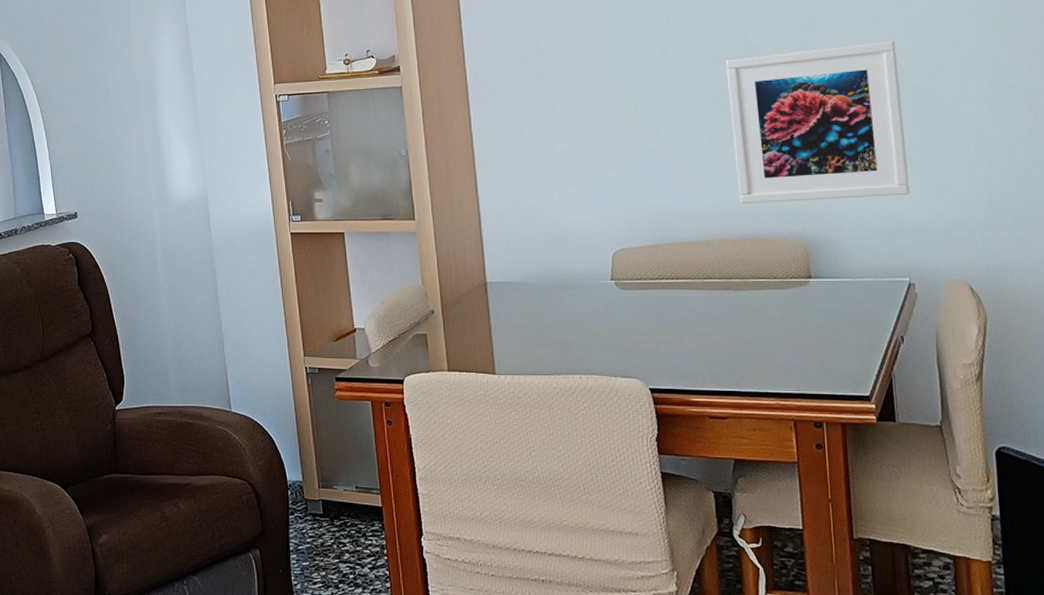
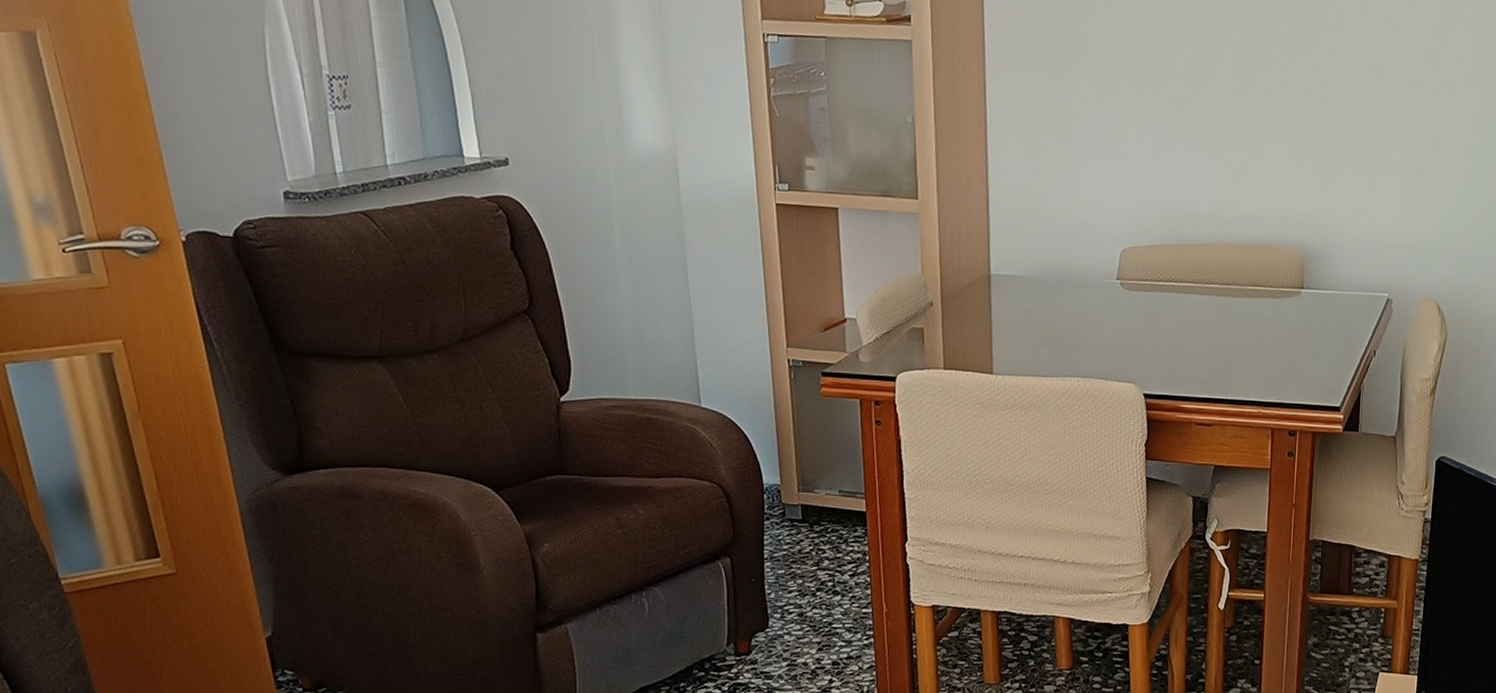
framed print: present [726,40,910,204] -> none [1247,48,1409,211]

